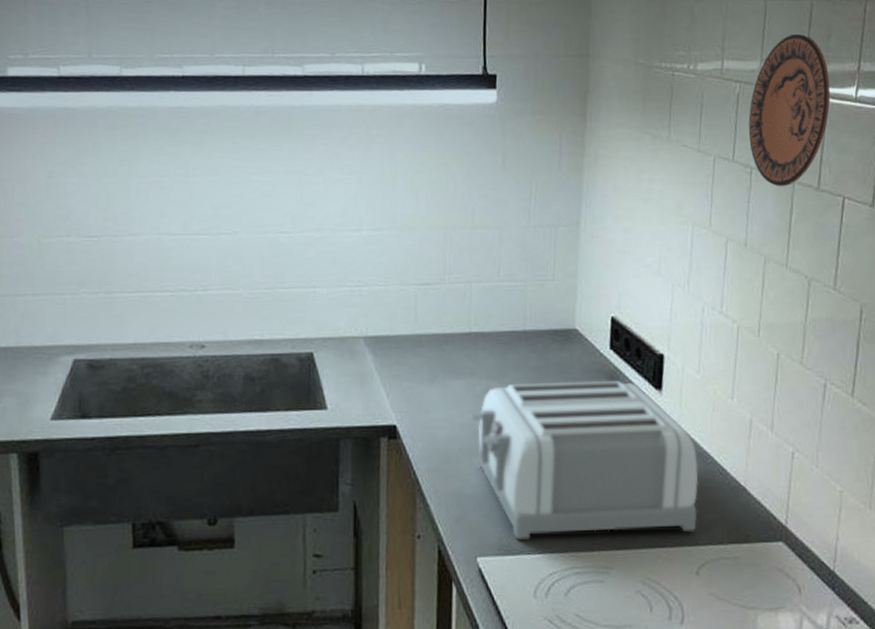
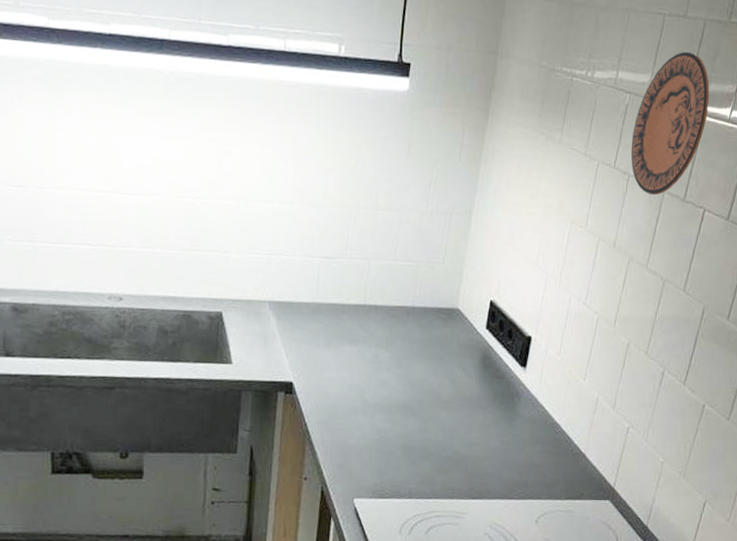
toaster: present [470,380,699,540] -> none [358,353,549,487]

